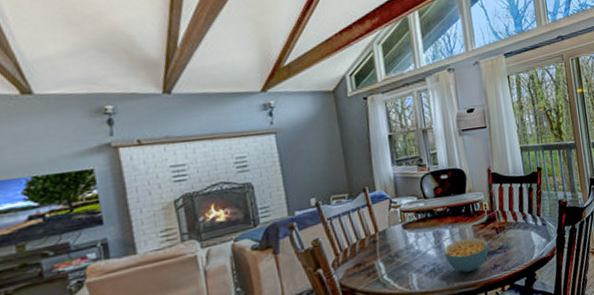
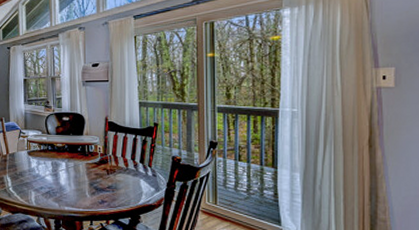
cereal bowl: present [443,237,489,273] -> none [59,173,99,202]

